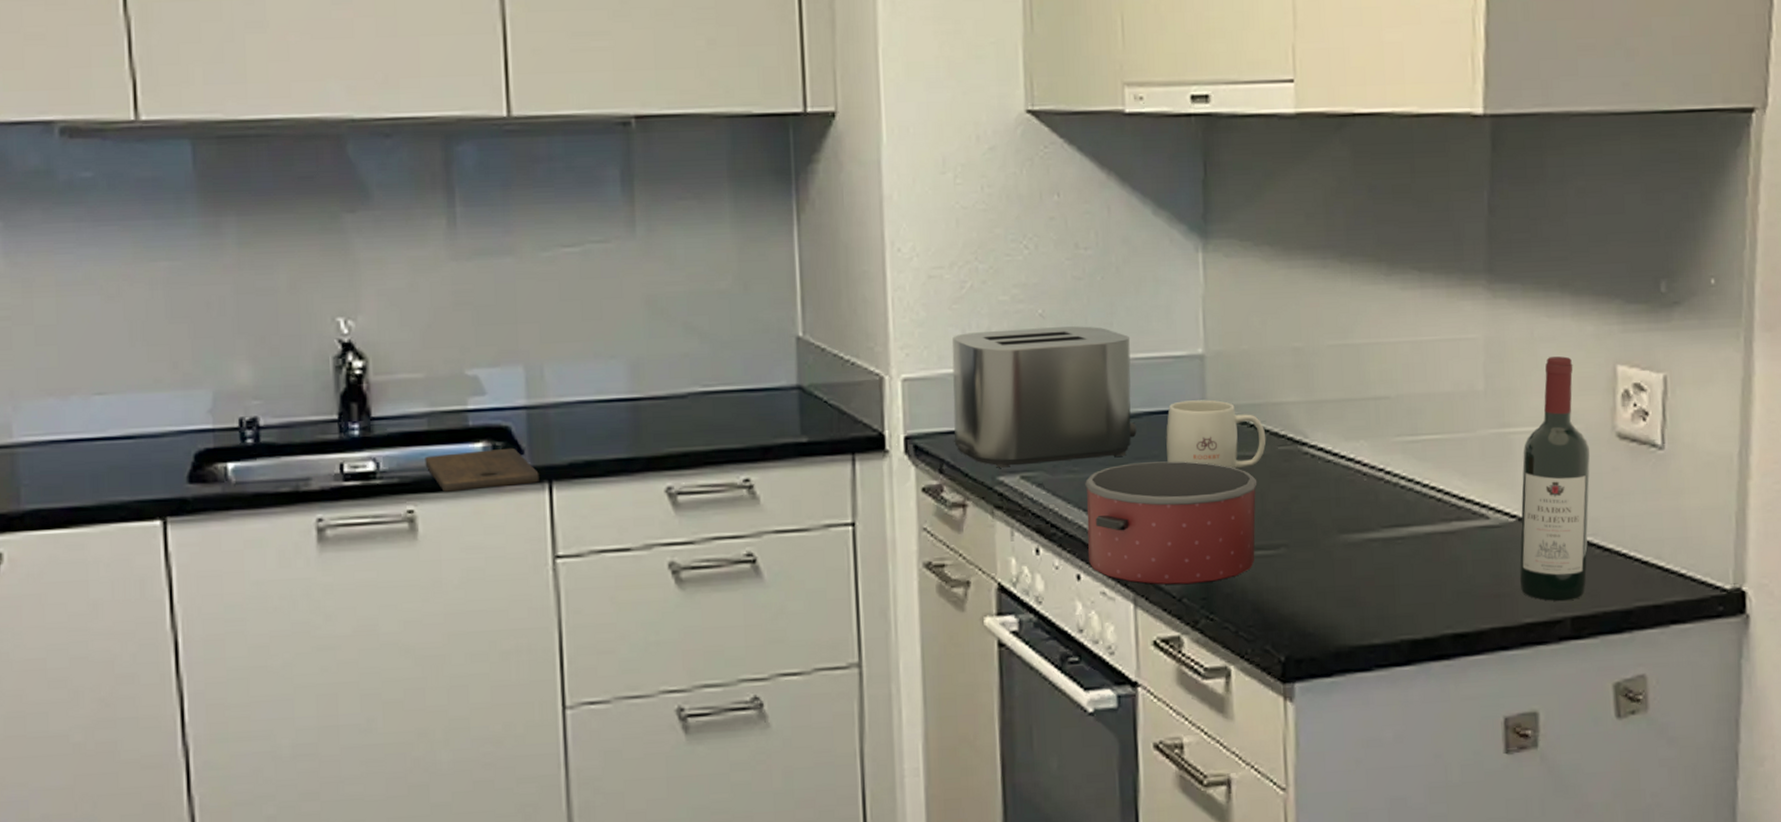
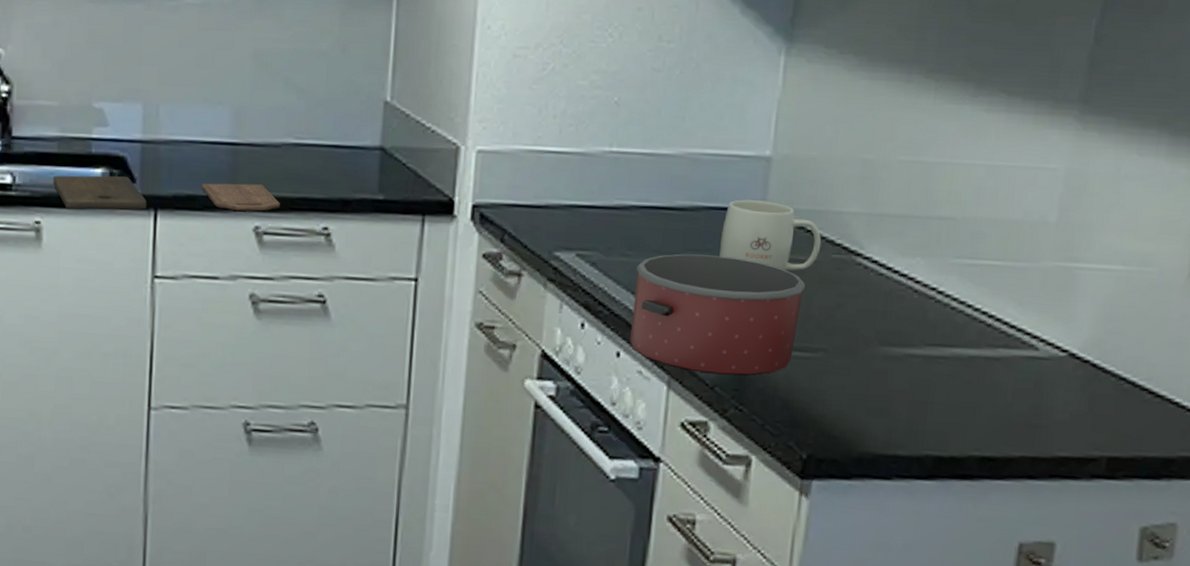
cutting board: none [601,440,693,472] -> present [201,183,280,212]
toaster: present [951,326,1137,468] -> none [518,113,701,246]
wine bottle: present [1519,356,1591,601] -> none [1059,196,1160,441]

